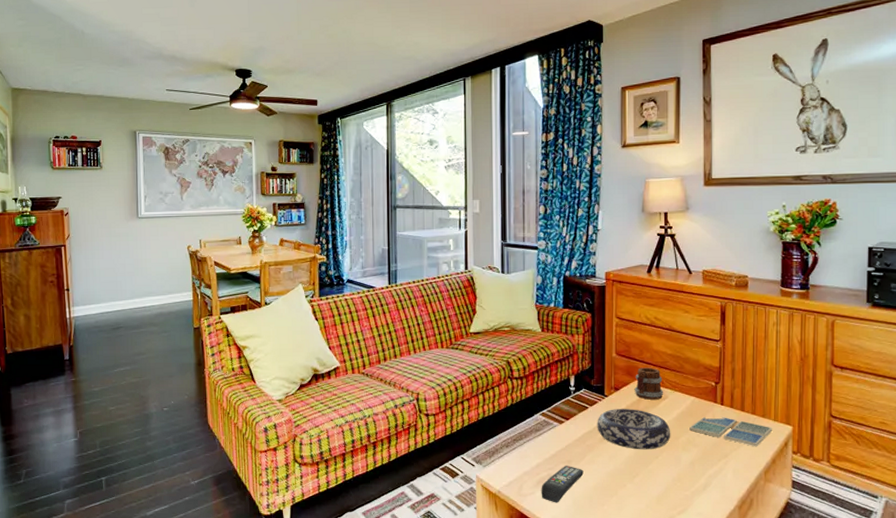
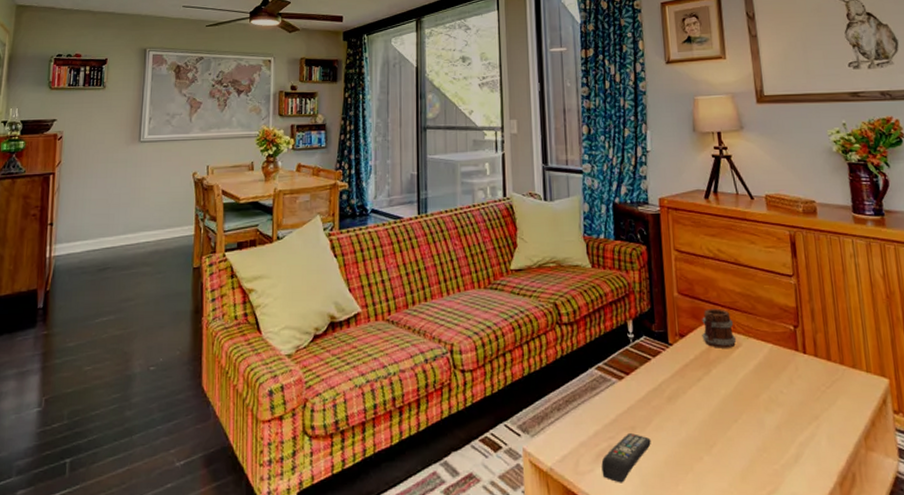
decorative bowl: present [597,409,671,450] -> none [662,360,750,412]
drink coaster: present [689,417,773,447] -> none [770,368,867,406]

